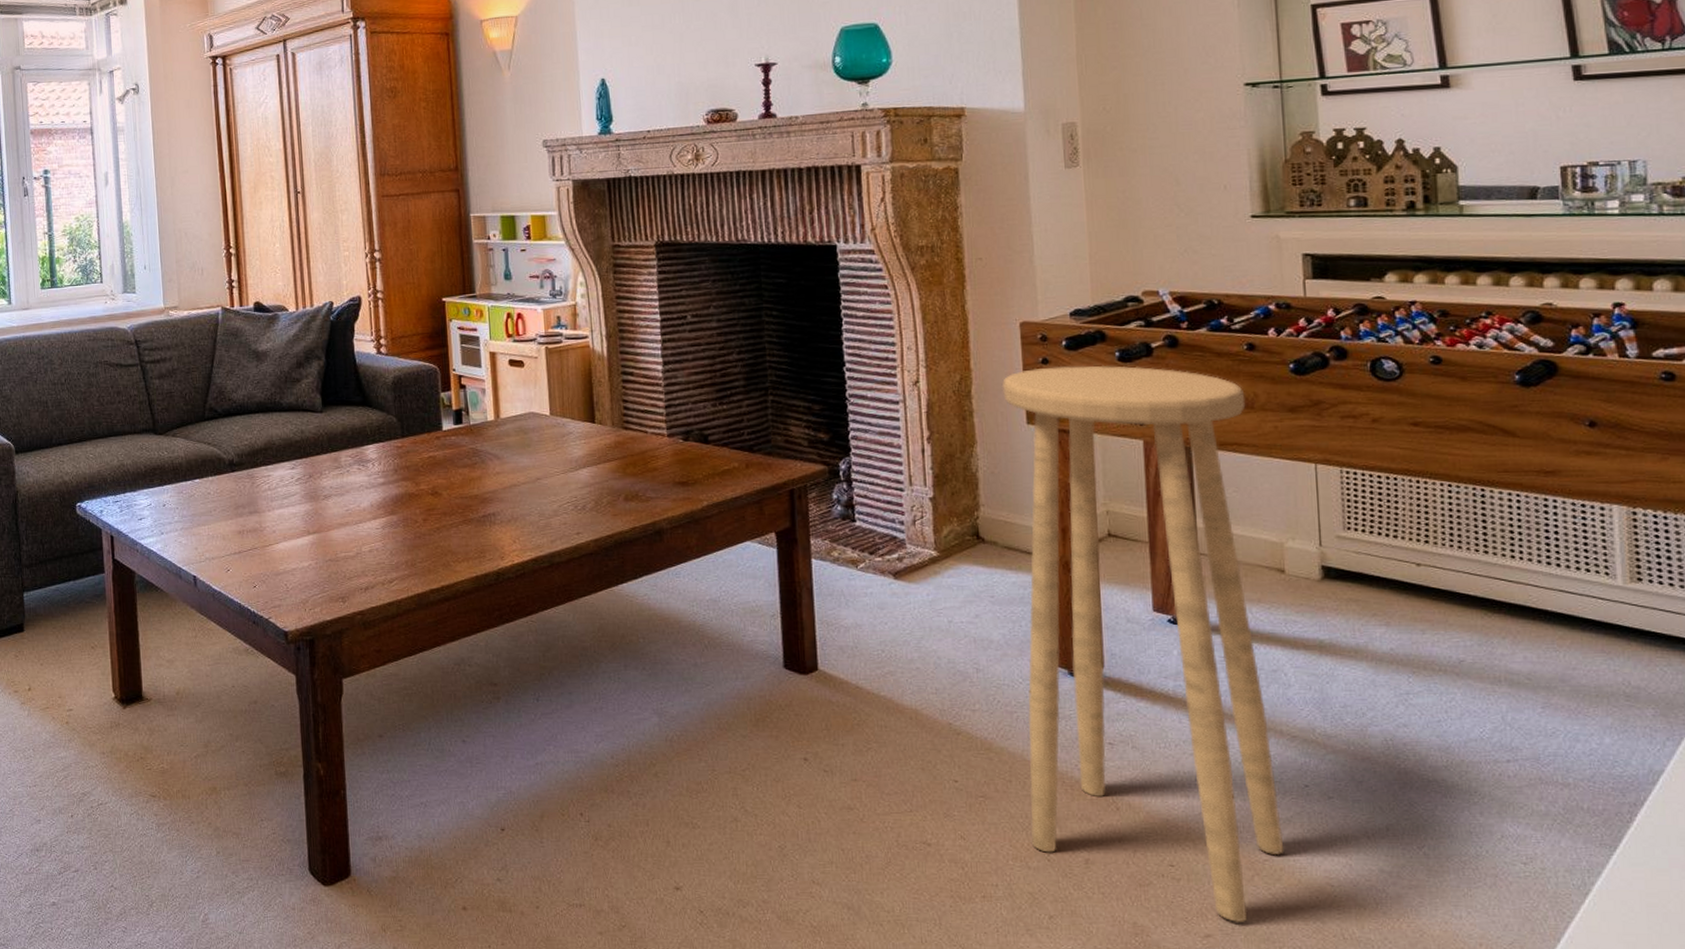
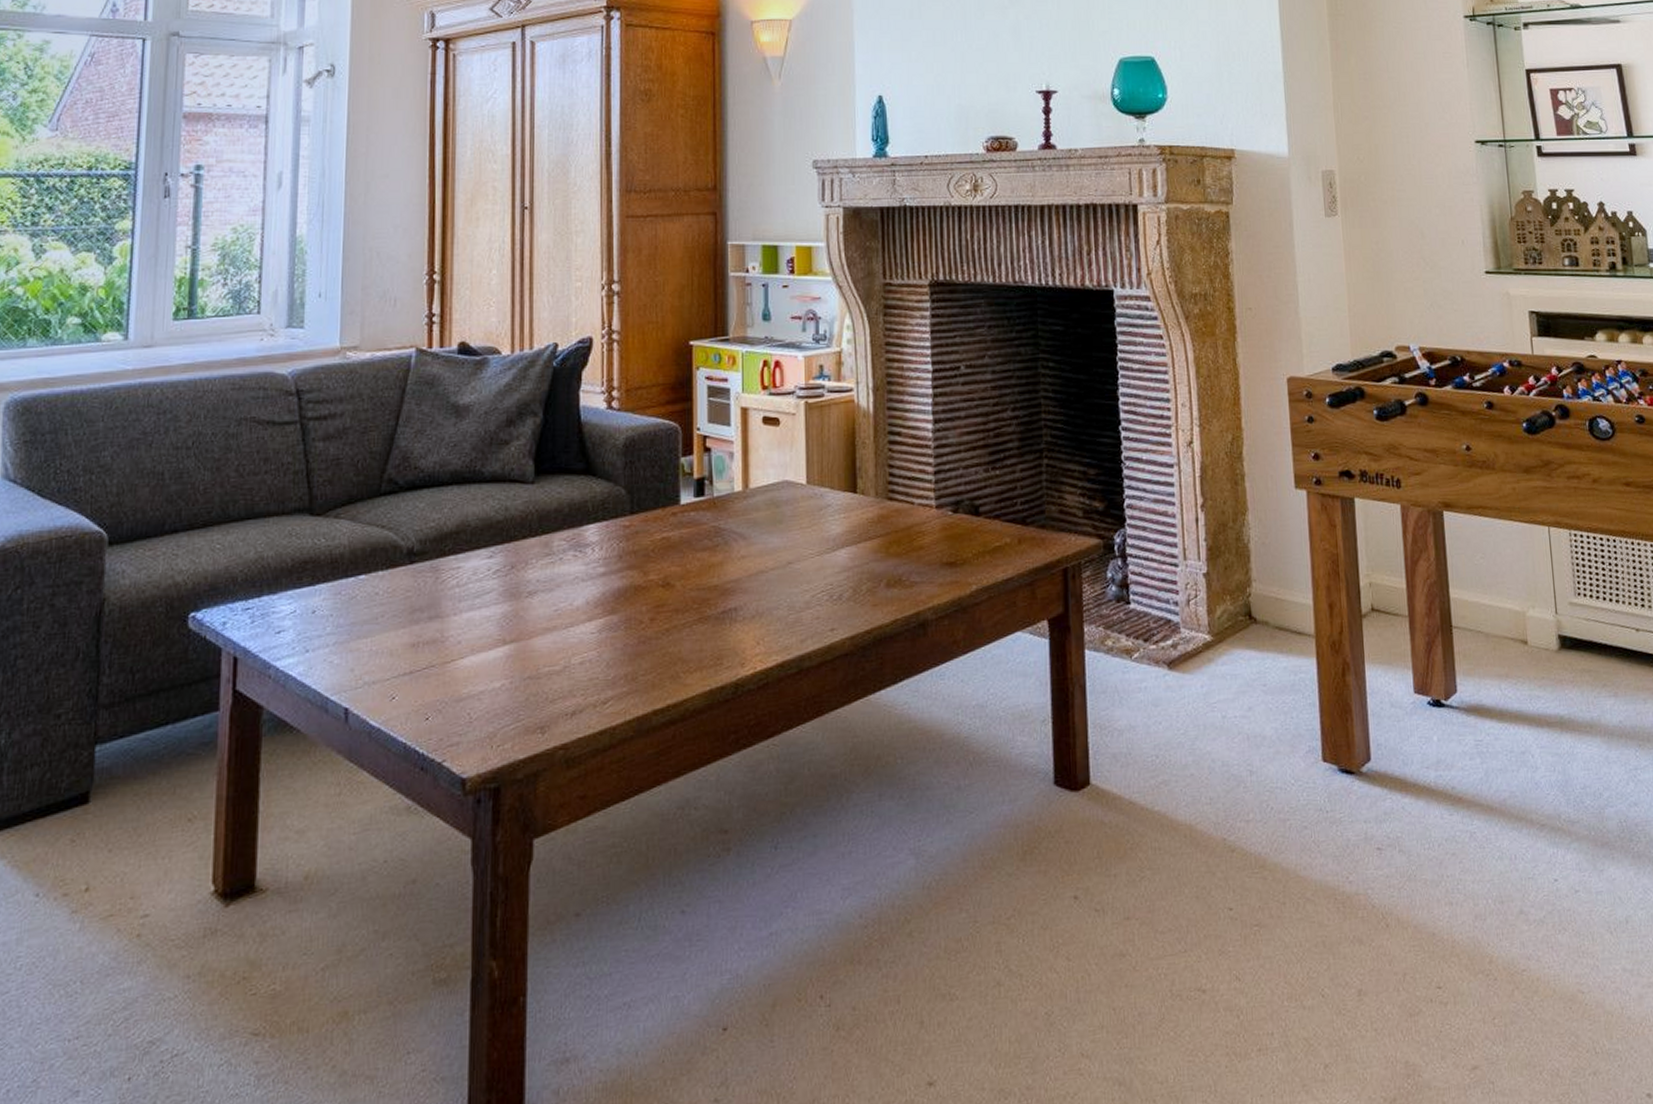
stool: present [1001,365,1284,922] -> none [1271,424,1540,1048]

